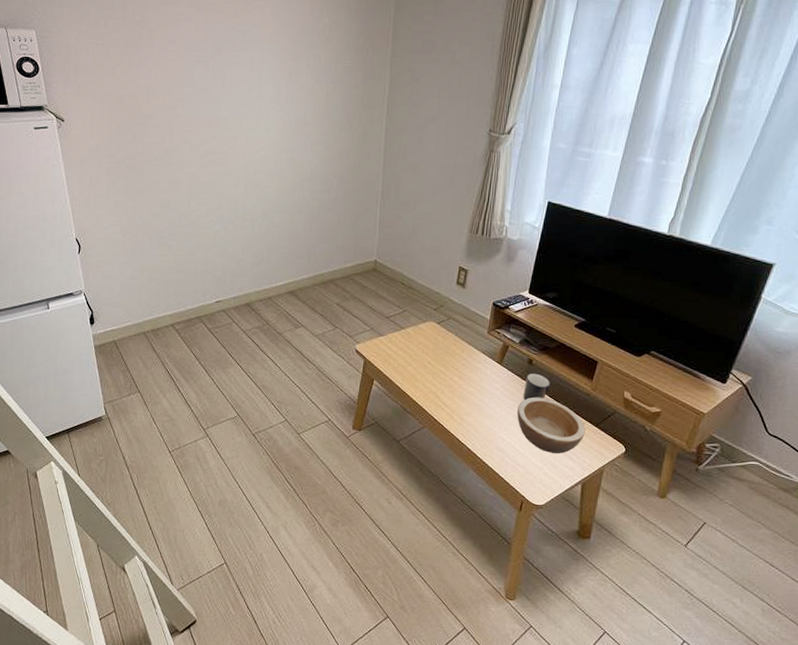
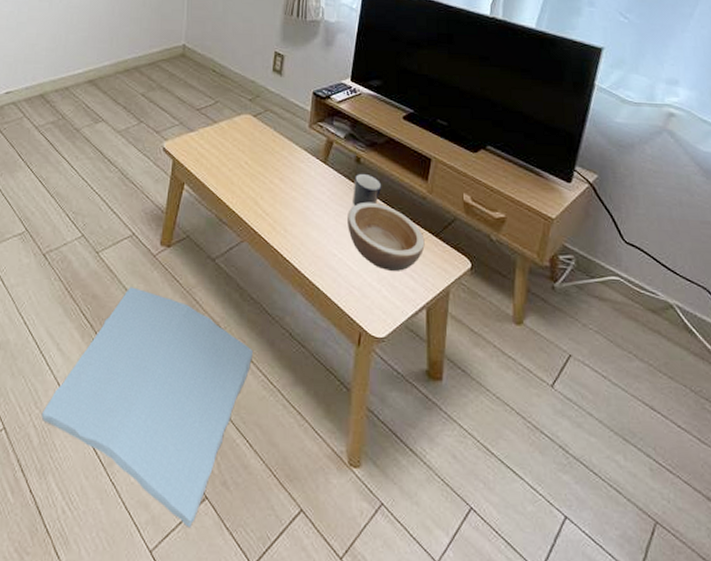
seat cushion: none [254,461,430,637] -> present [41,287,254,527]

